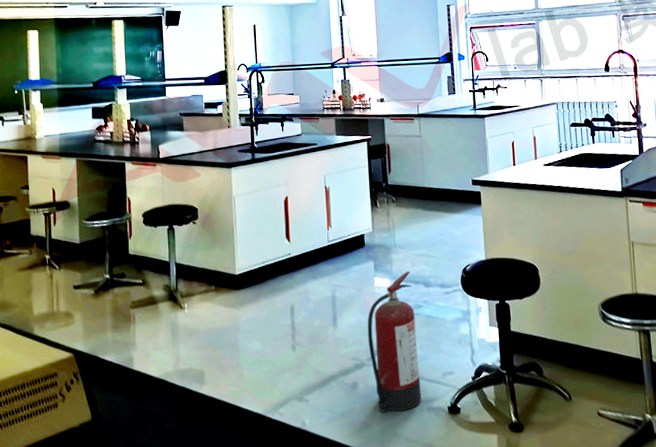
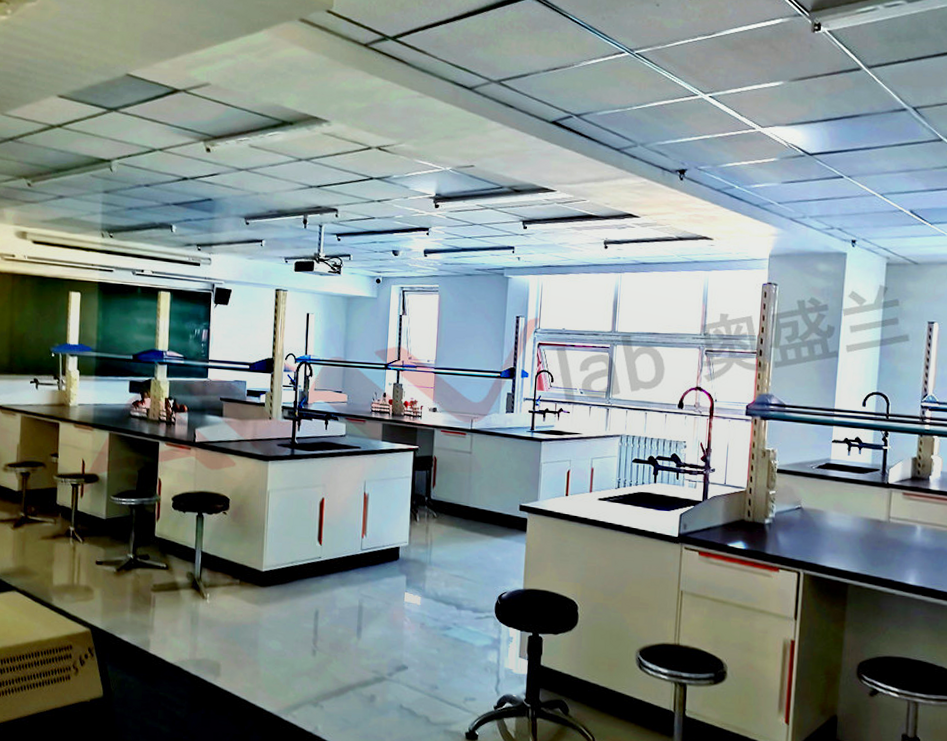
fire extinguisher: present [367,271,422,413] -> none [391,590,443,731]

